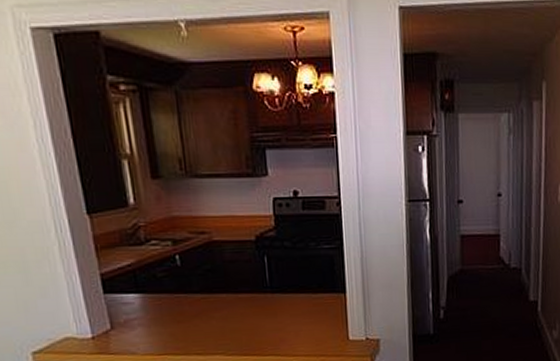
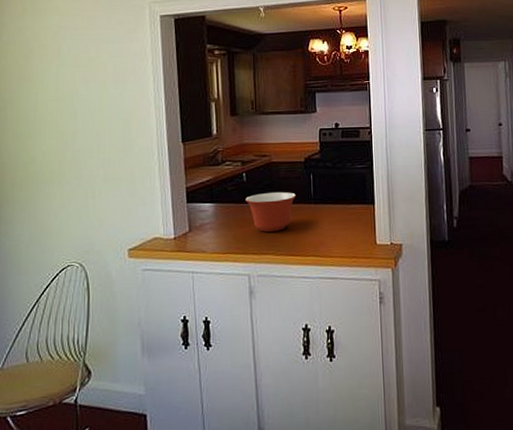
mixing bowl: none [181,278,247,328] -> present [245,191,296,232]

